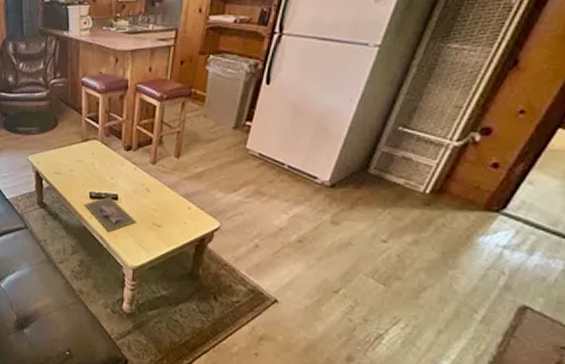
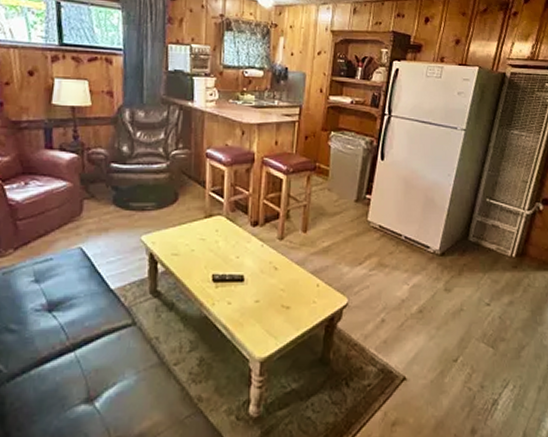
architectural model: present [84,196,137,232] -> none [205,277,264,319]

